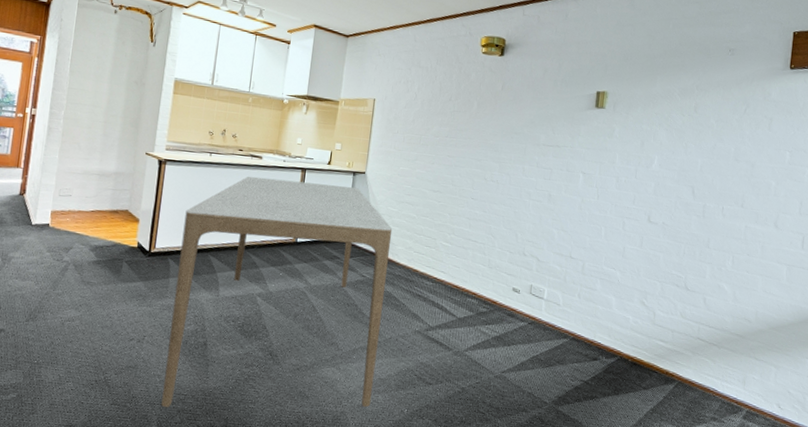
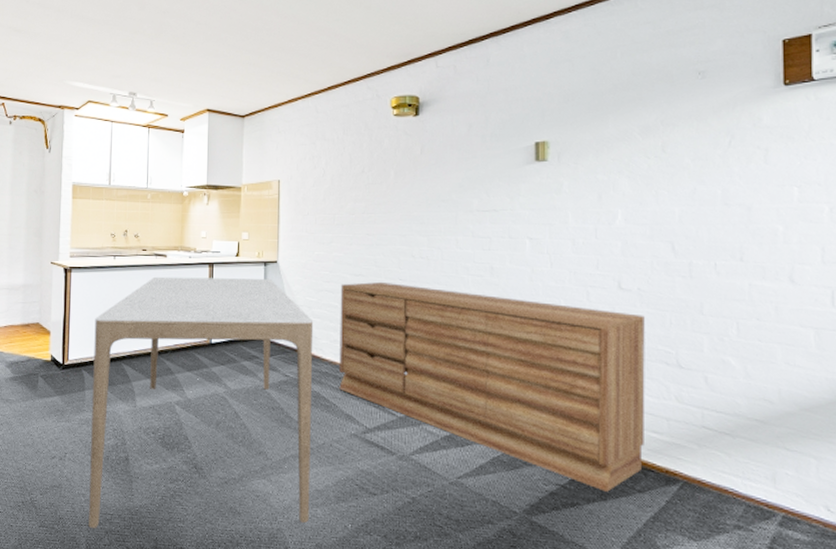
sideboard: none [409,198,665,388] -> present [339,281,645,492]

